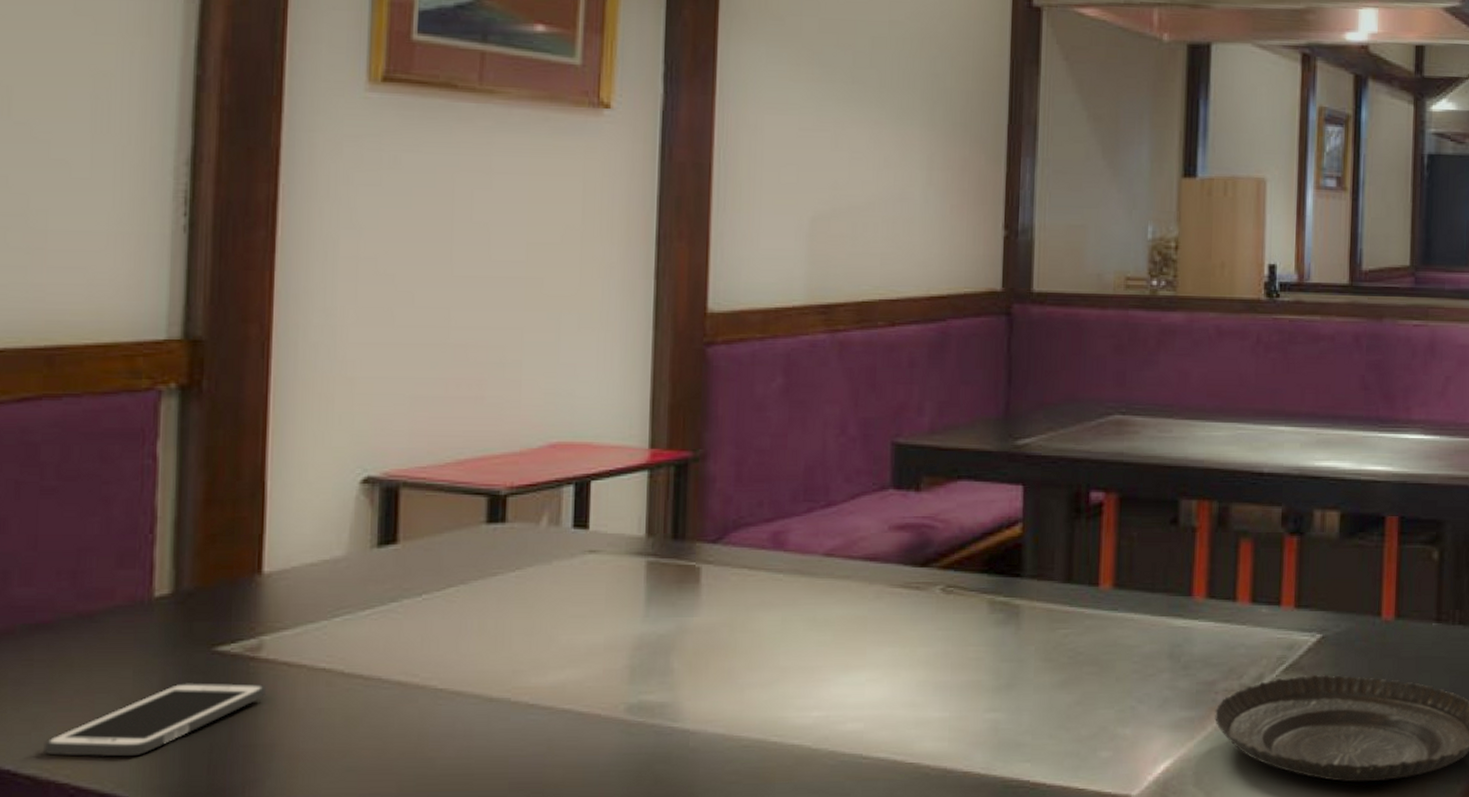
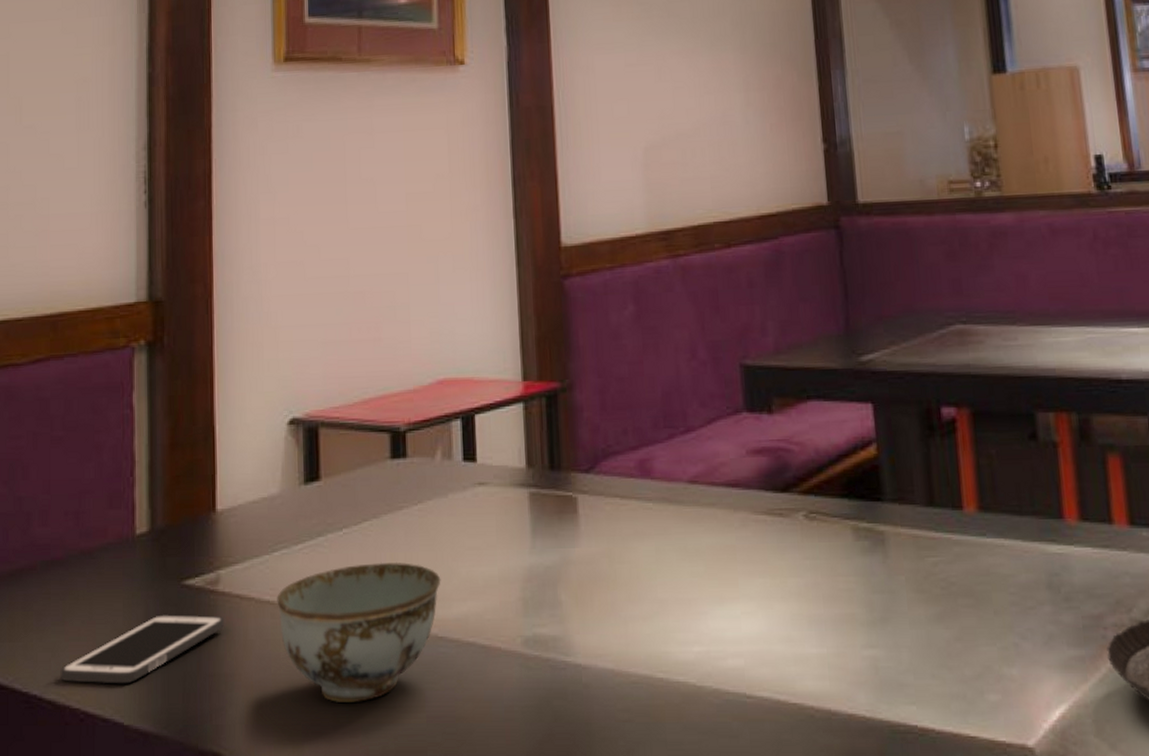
bowl: none [335,629,537,772] -> present [277,561,441,704]

